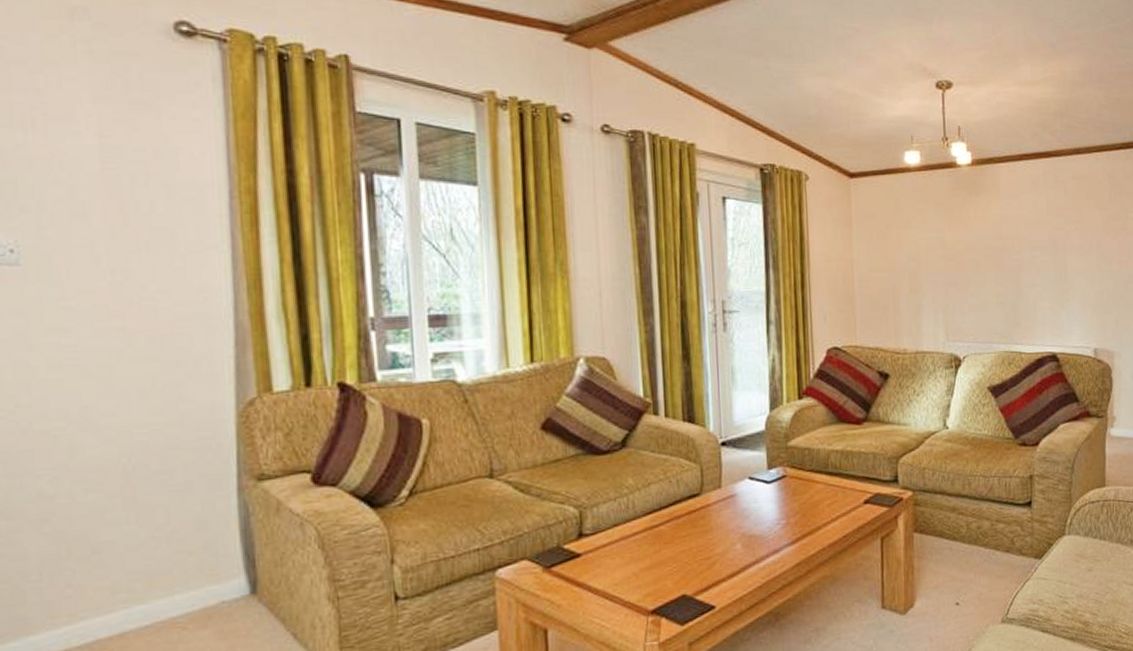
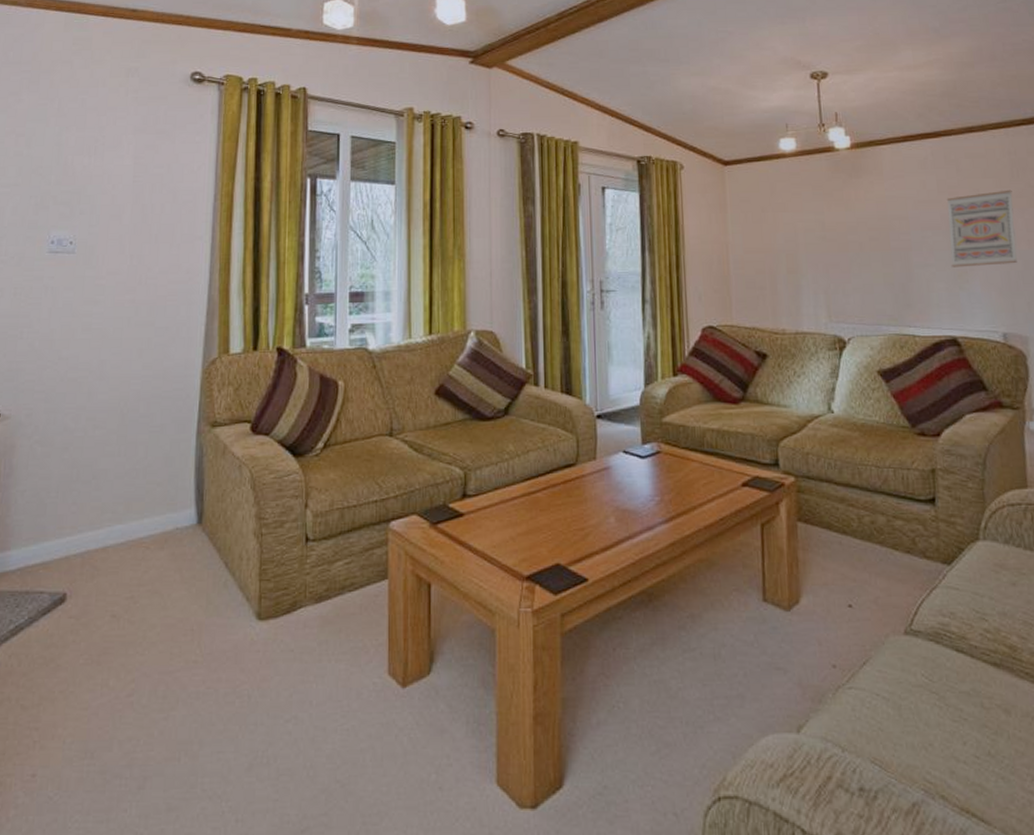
wall art: none [1054,212,1110,287] -> present [946,189,1017,268]

